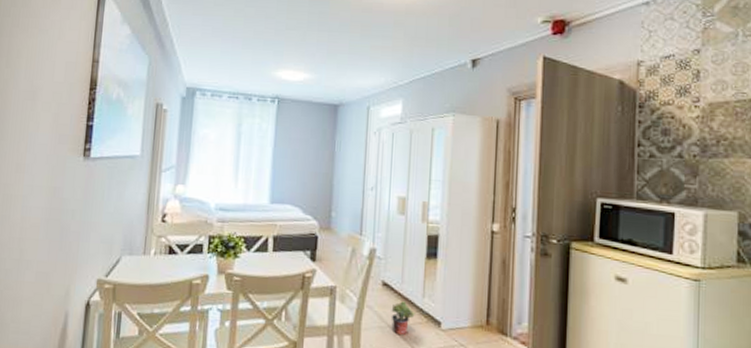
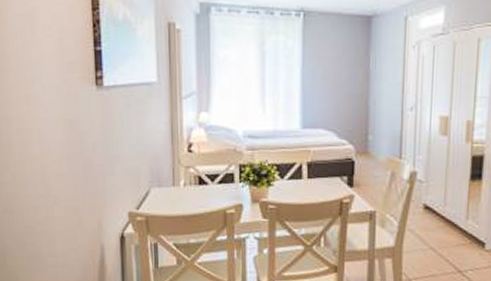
potted plant: present [391,301,415,336] -> none [433,224,458,257]

